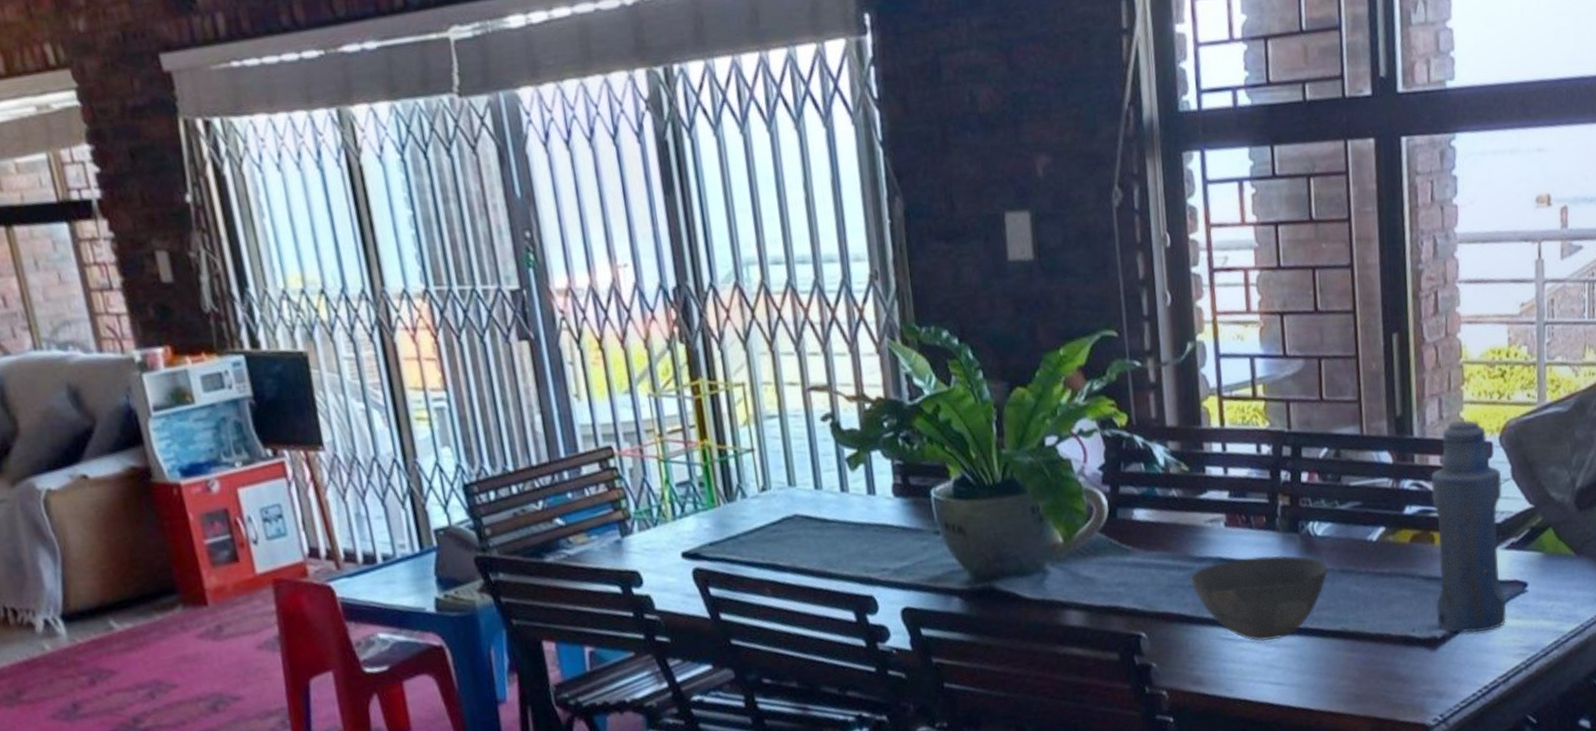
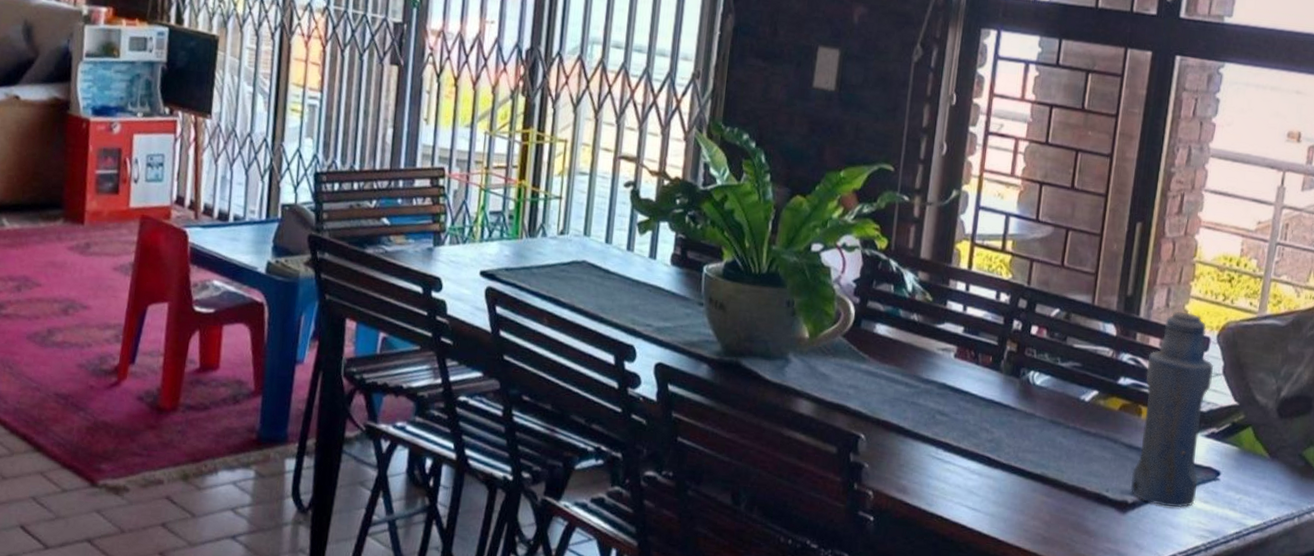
bowl: present [1190,555,1328,642] -> none [913,388,1040,470]

